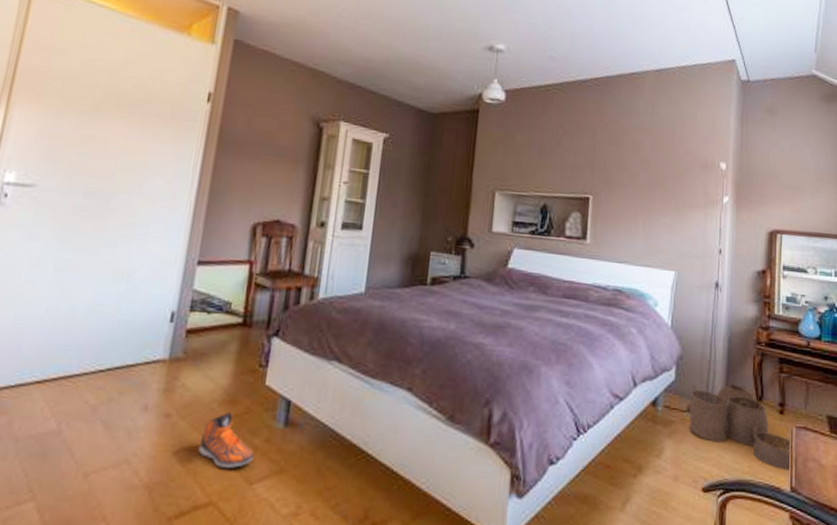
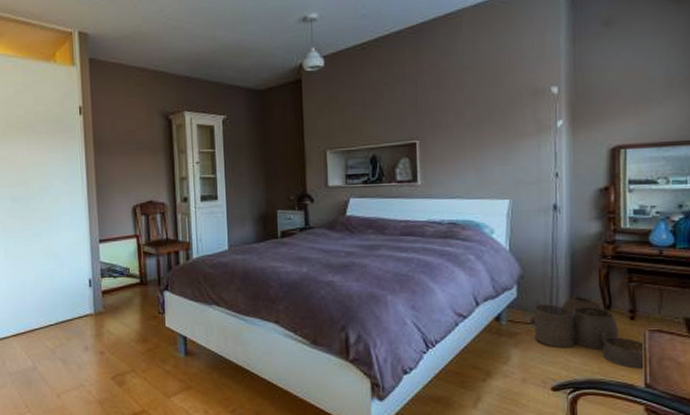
sneaker: present [198,411,254,468] -> none [128,347,167,387]

